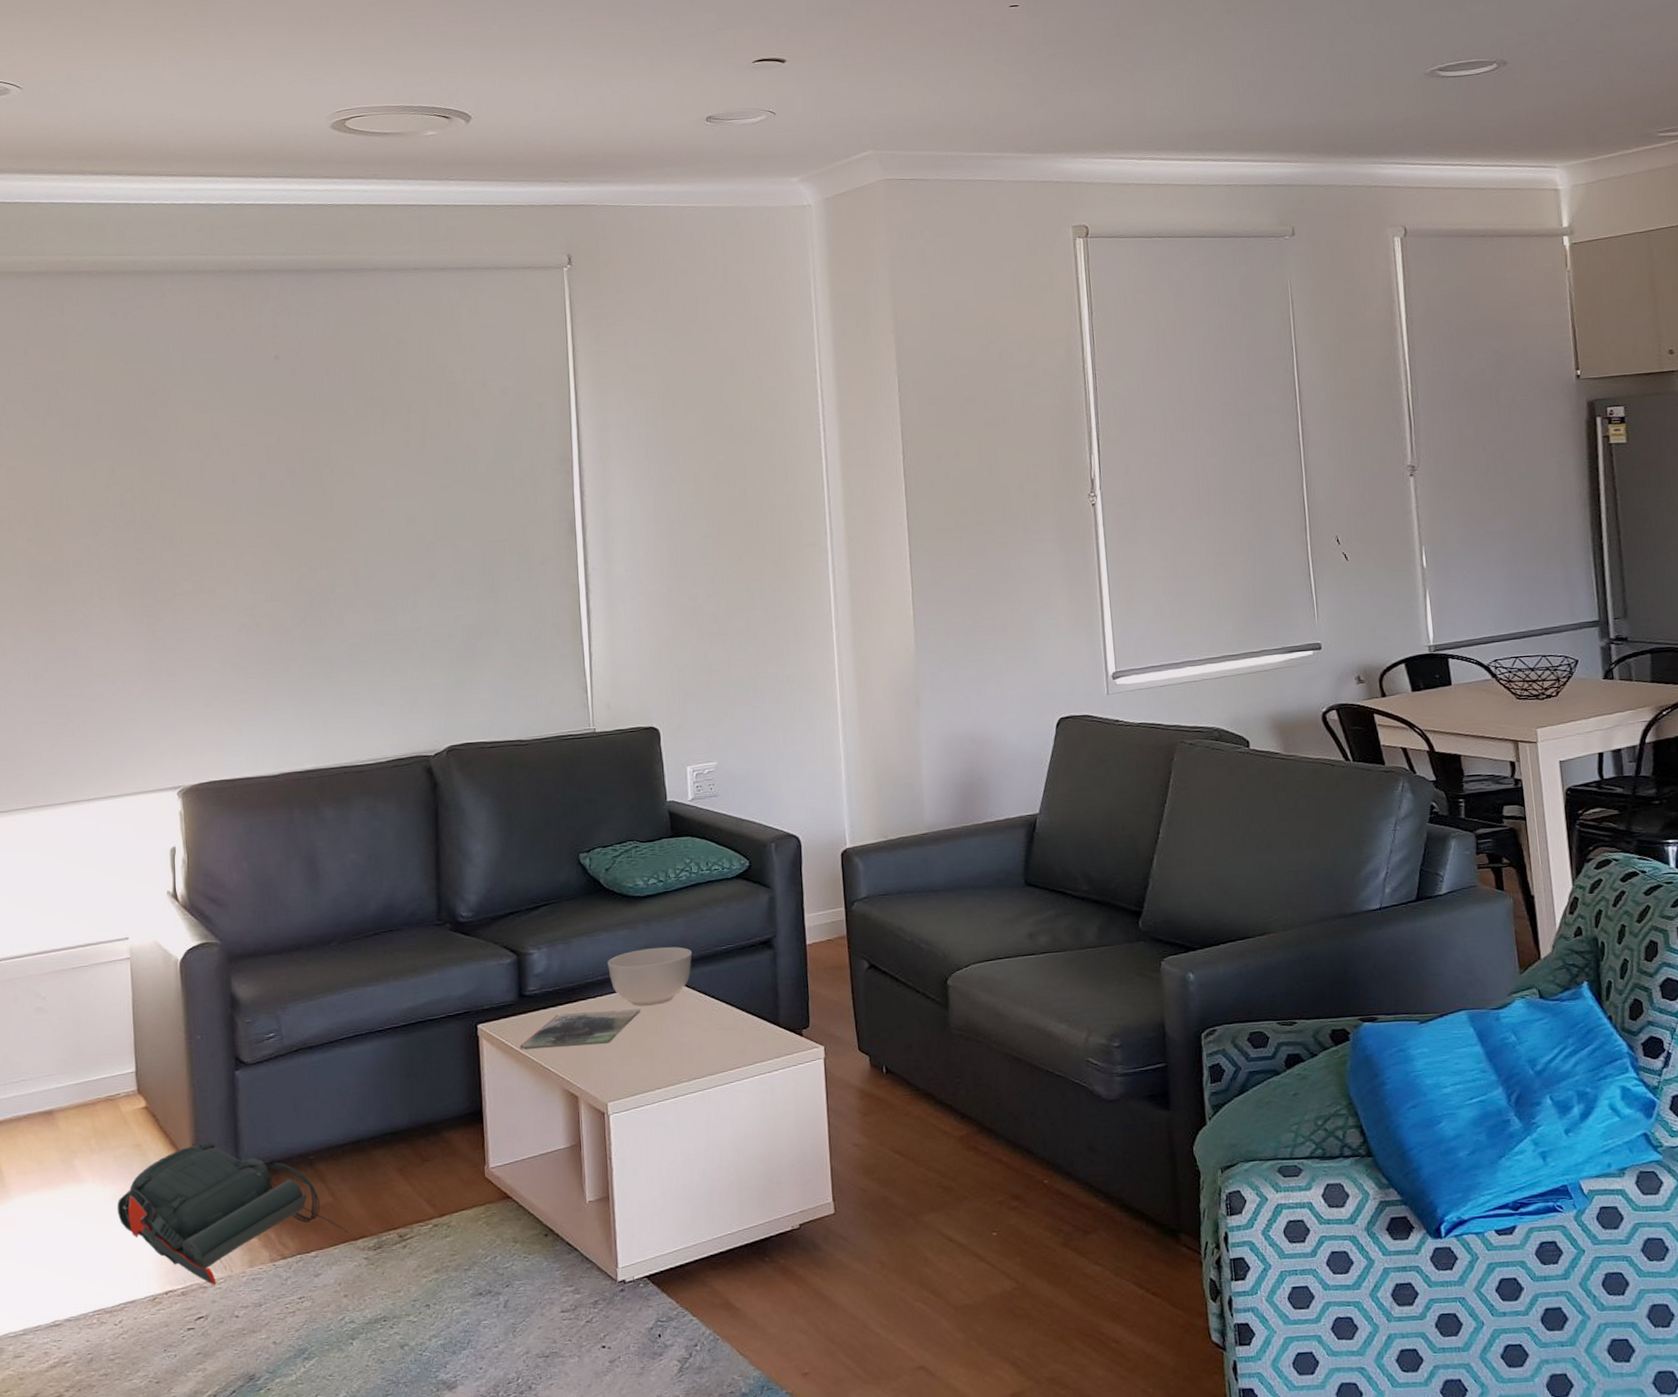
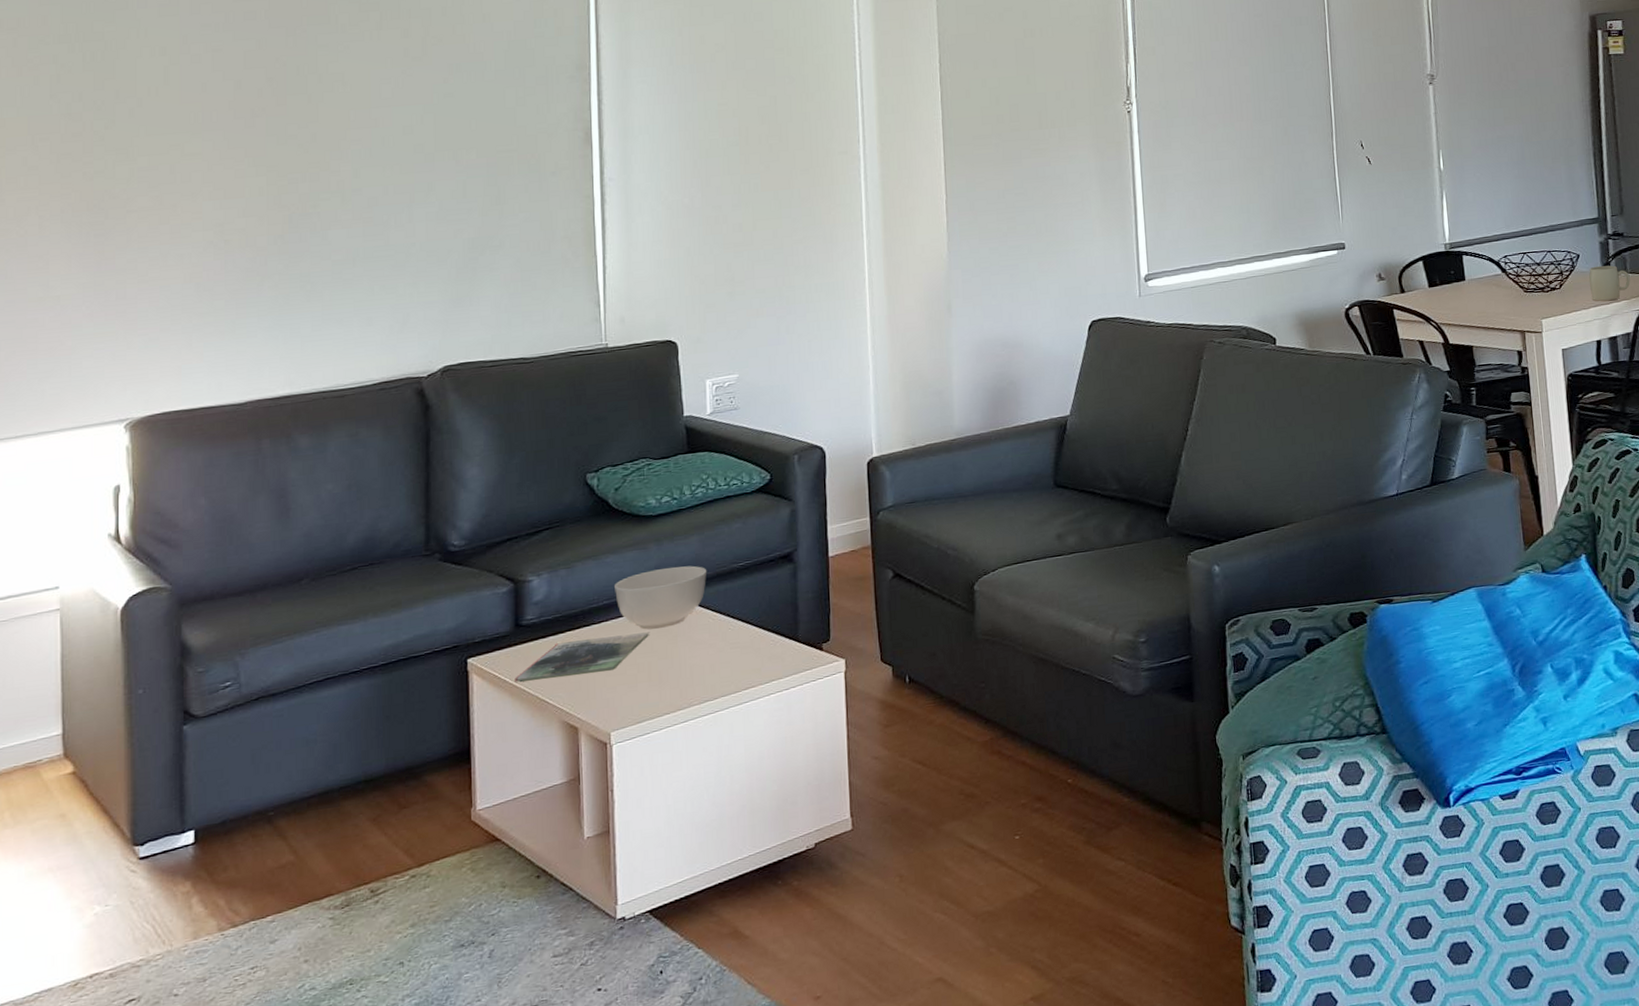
backpack: present [117,1142,348,1285] -> none [33,805,311,963]
mug: none [1589,672,1636,711] -> present [1589,265,1631,301]

